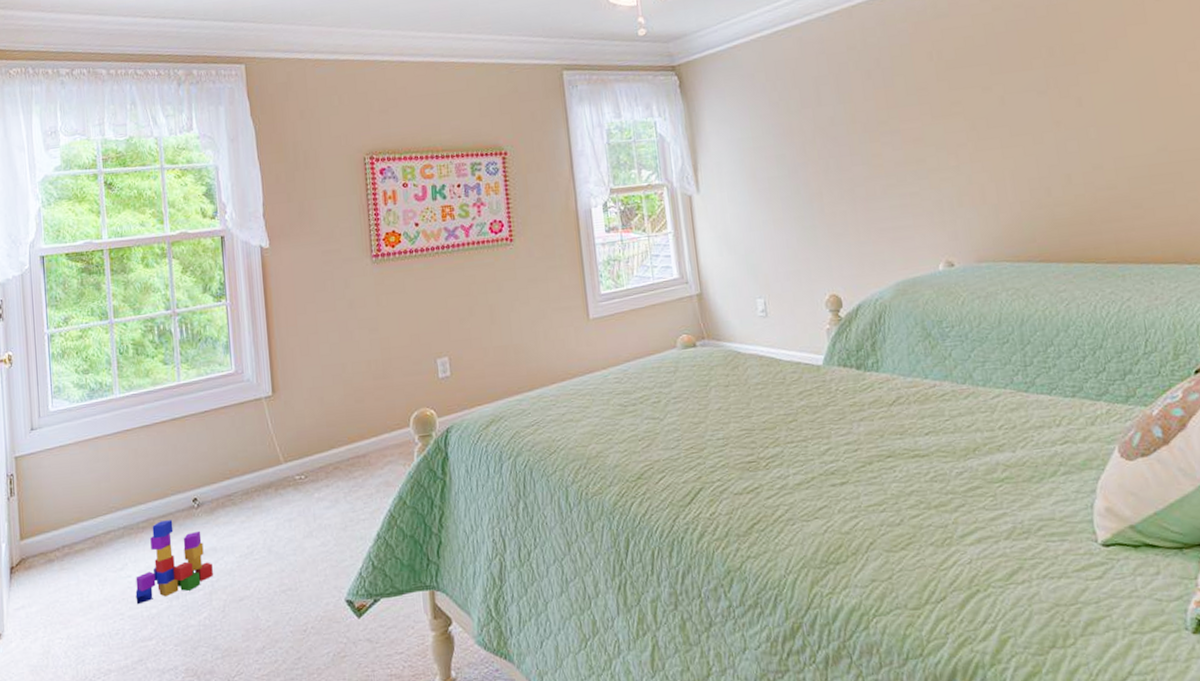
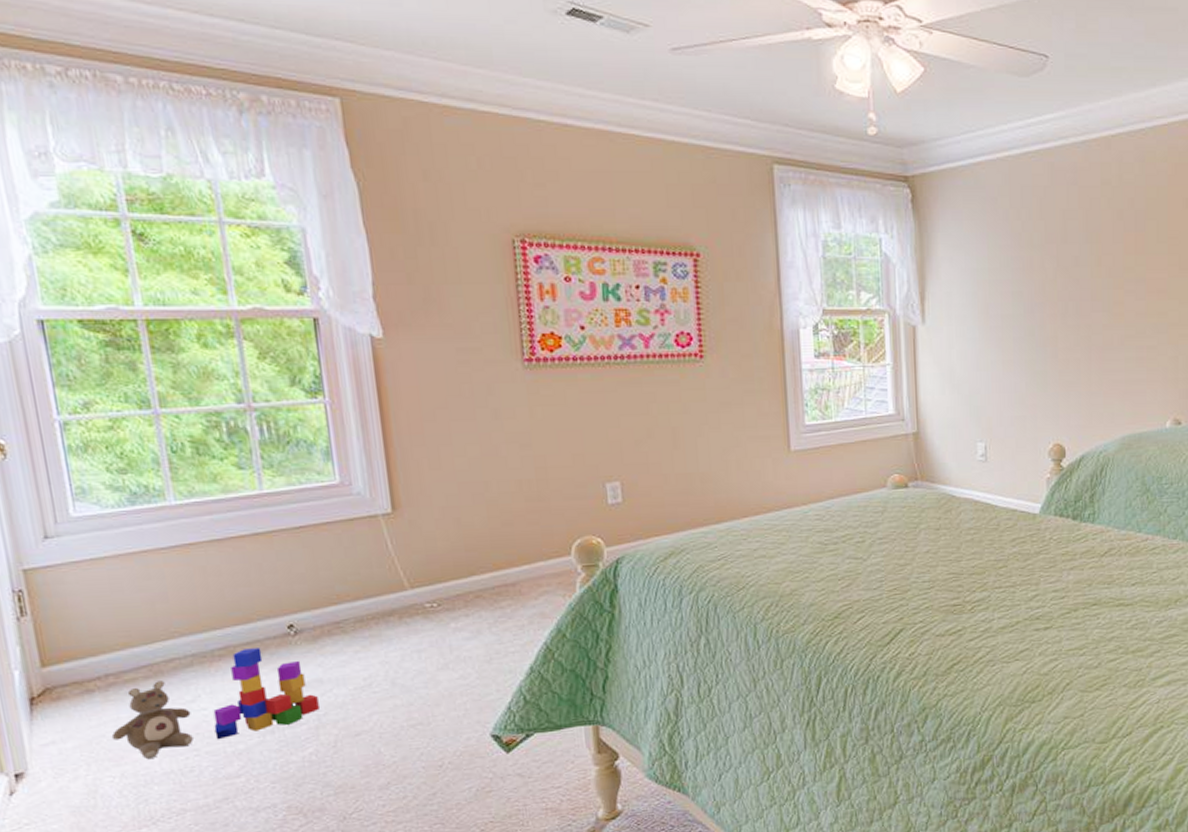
stuffed bear: none [63,551,120,622] -> present [111,681,194,759]

